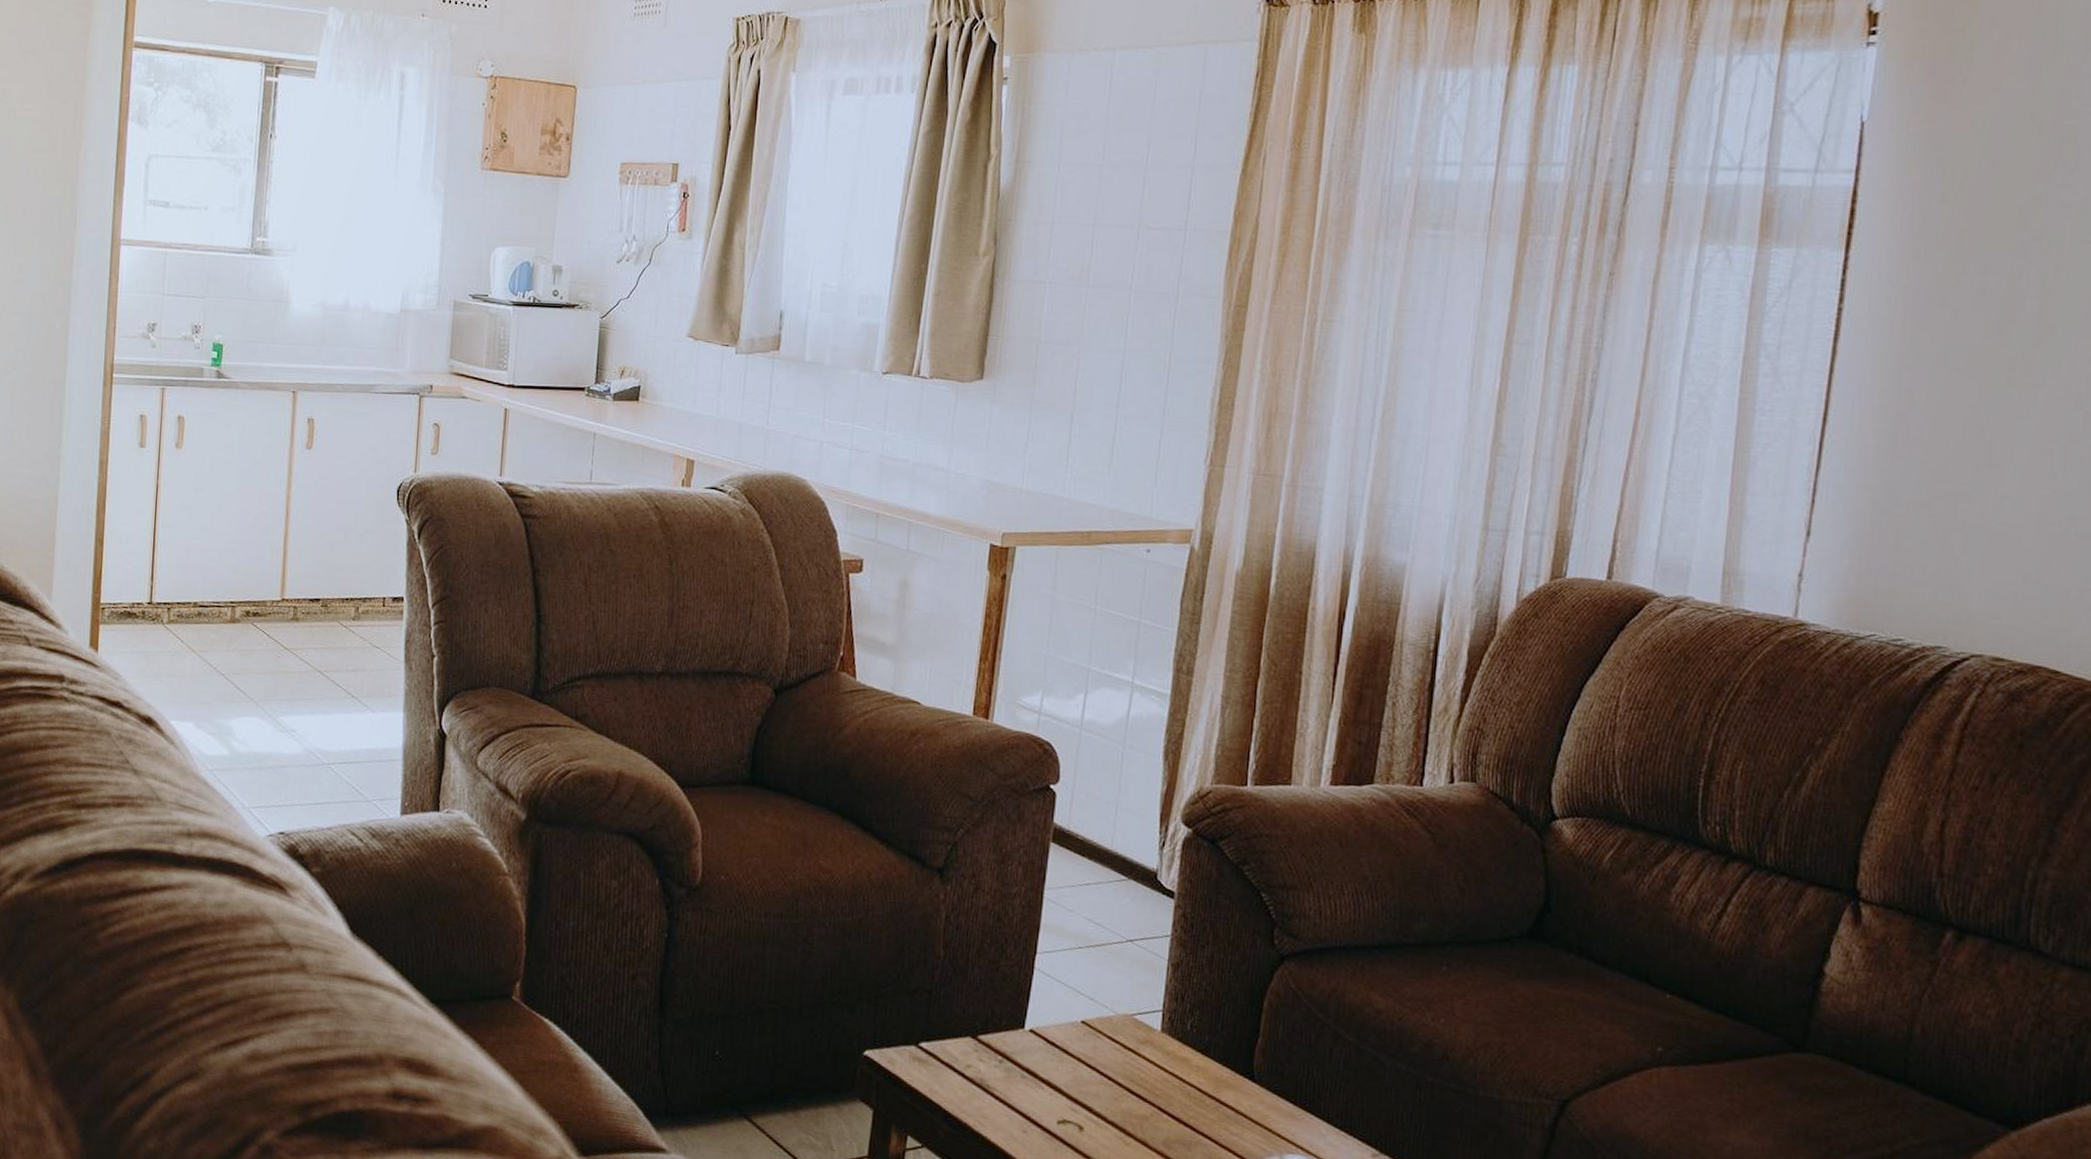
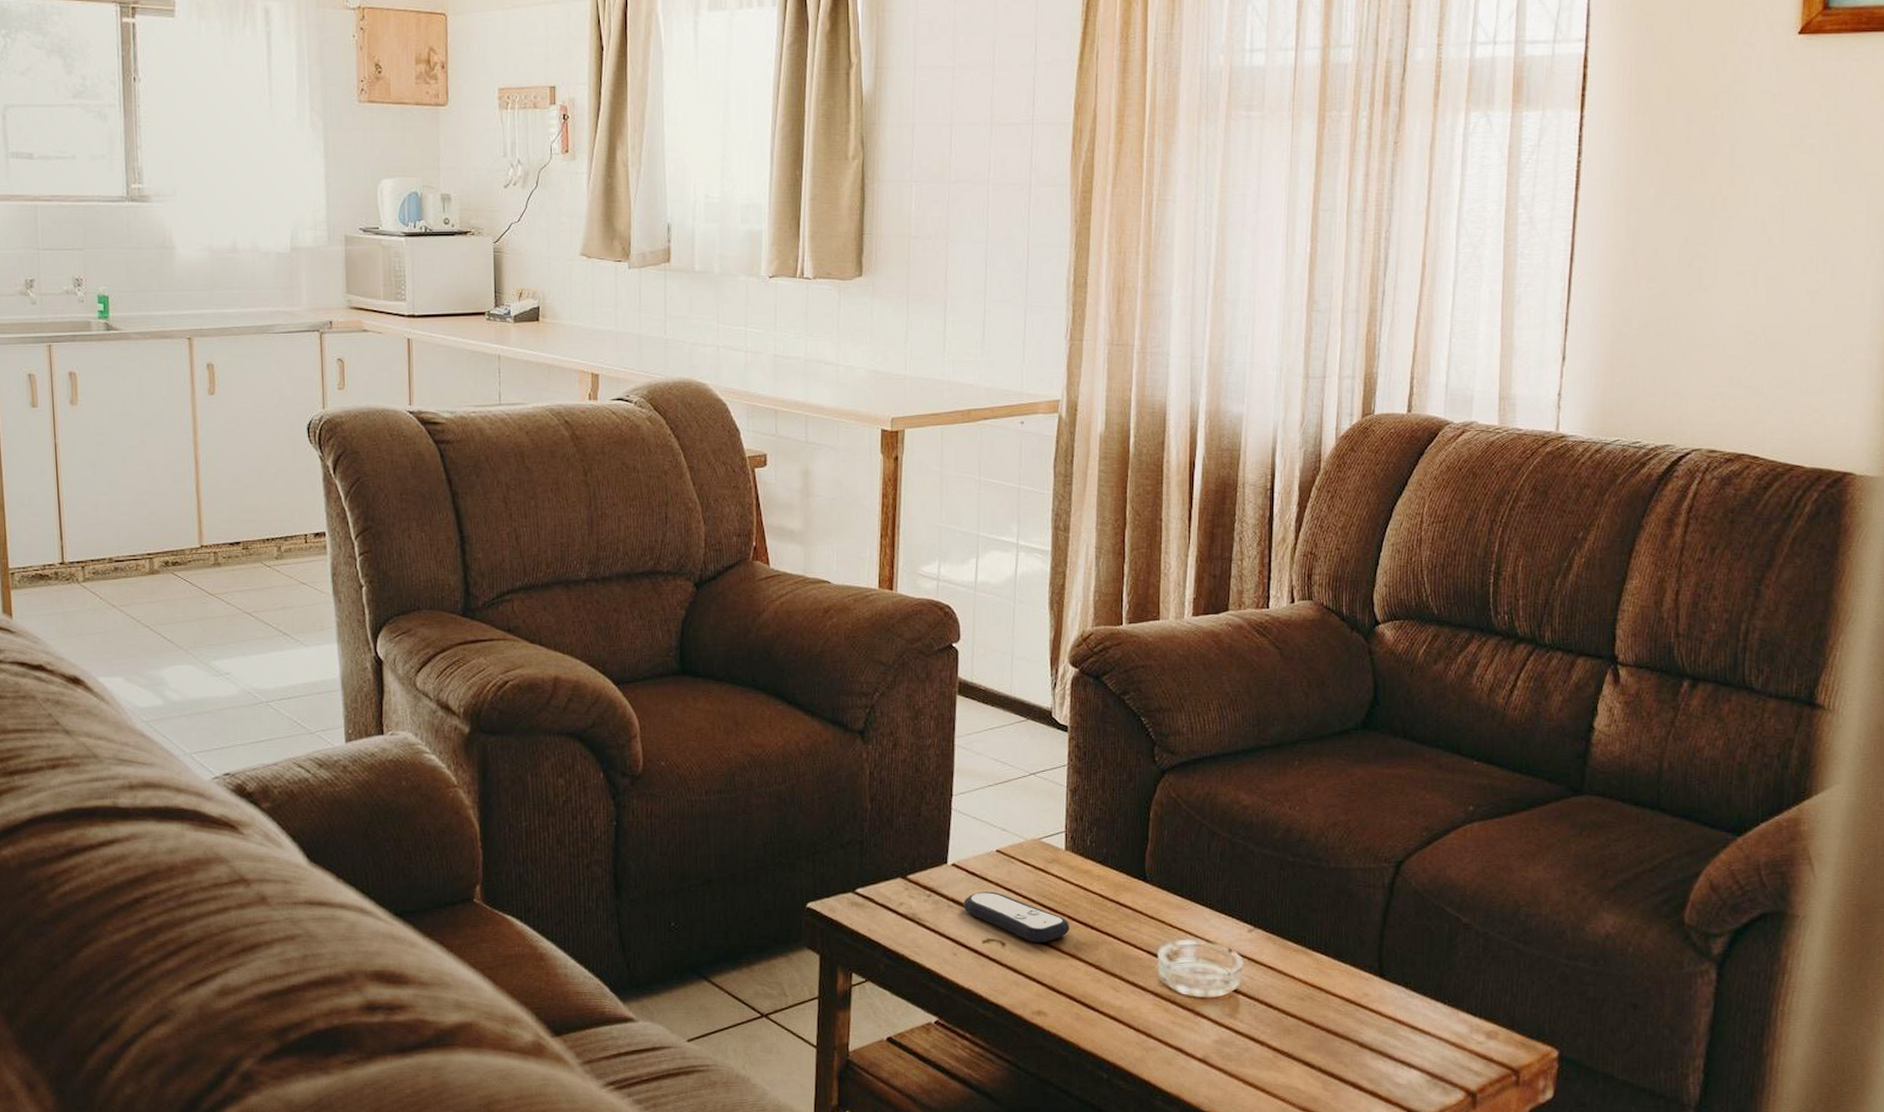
remote control: none [1039,1065,1160,1134] -> present [963,891,1070,942]

